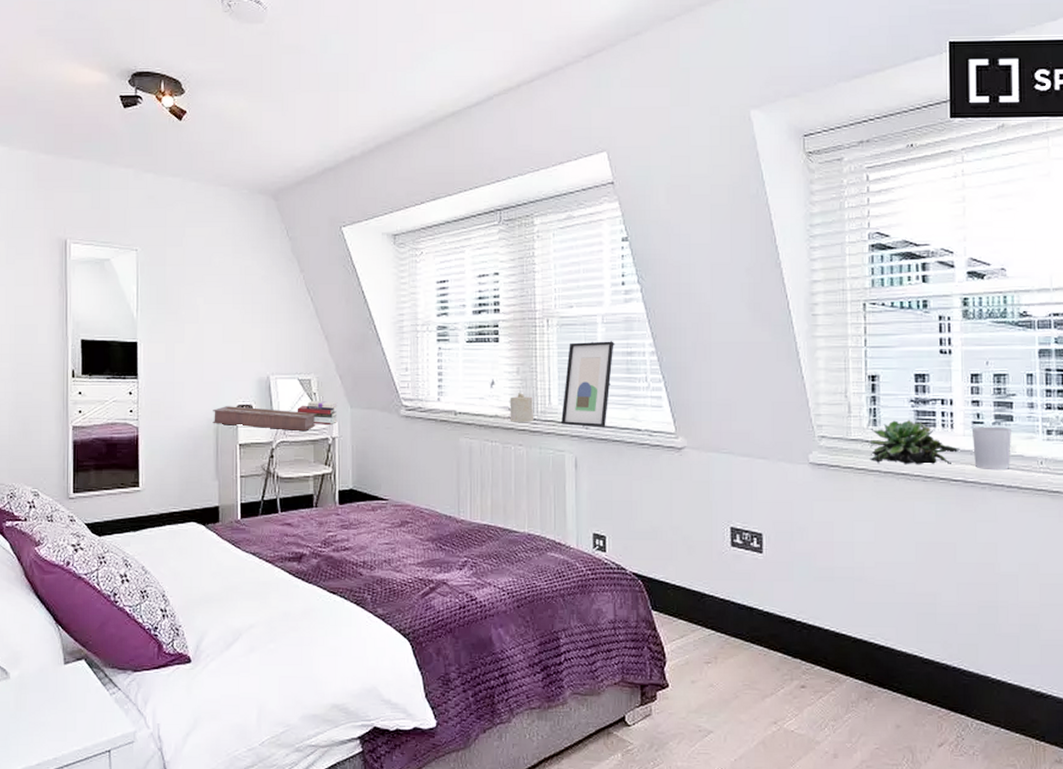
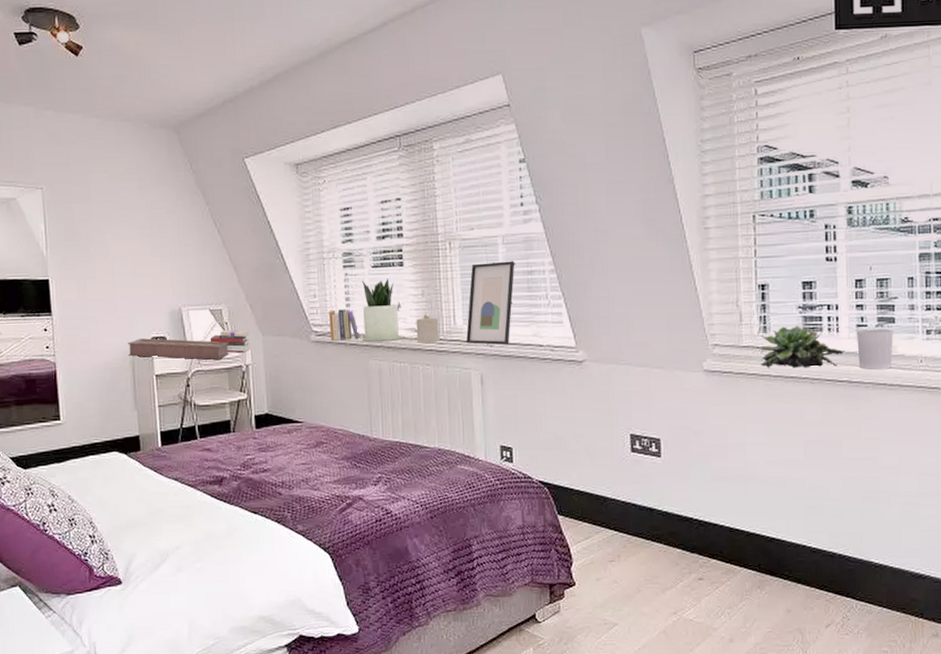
books: none [420,384,452,417] -> present [329,309,361,342]
planter: none [452,353,495,420] -> present [361,278,402,343]

